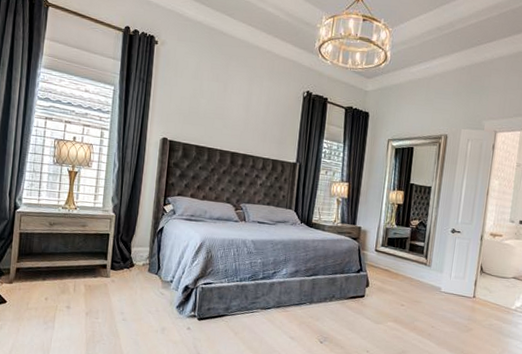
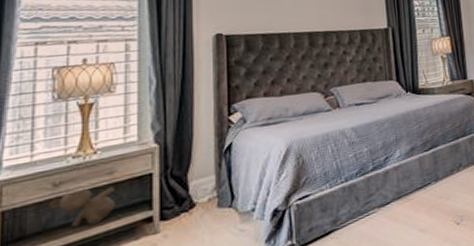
teddy bear: none [46,230,86,260] -> present [49,186,116,228]

